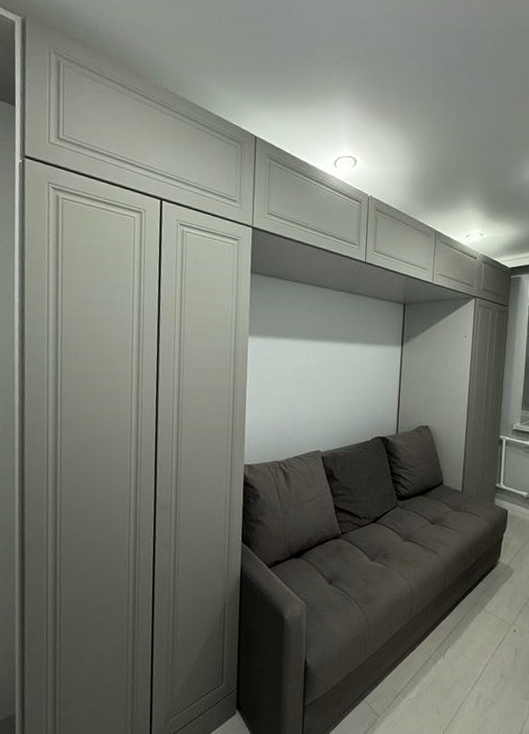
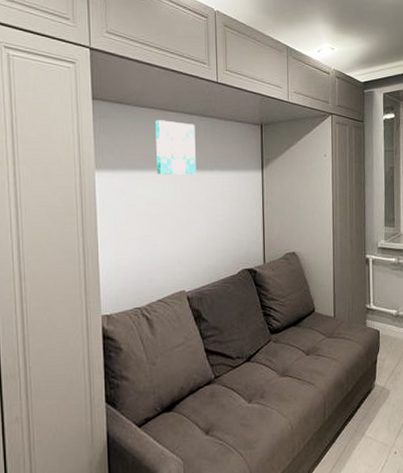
wall art: none [303,294,341,346] -> present [155,120,196,175]

